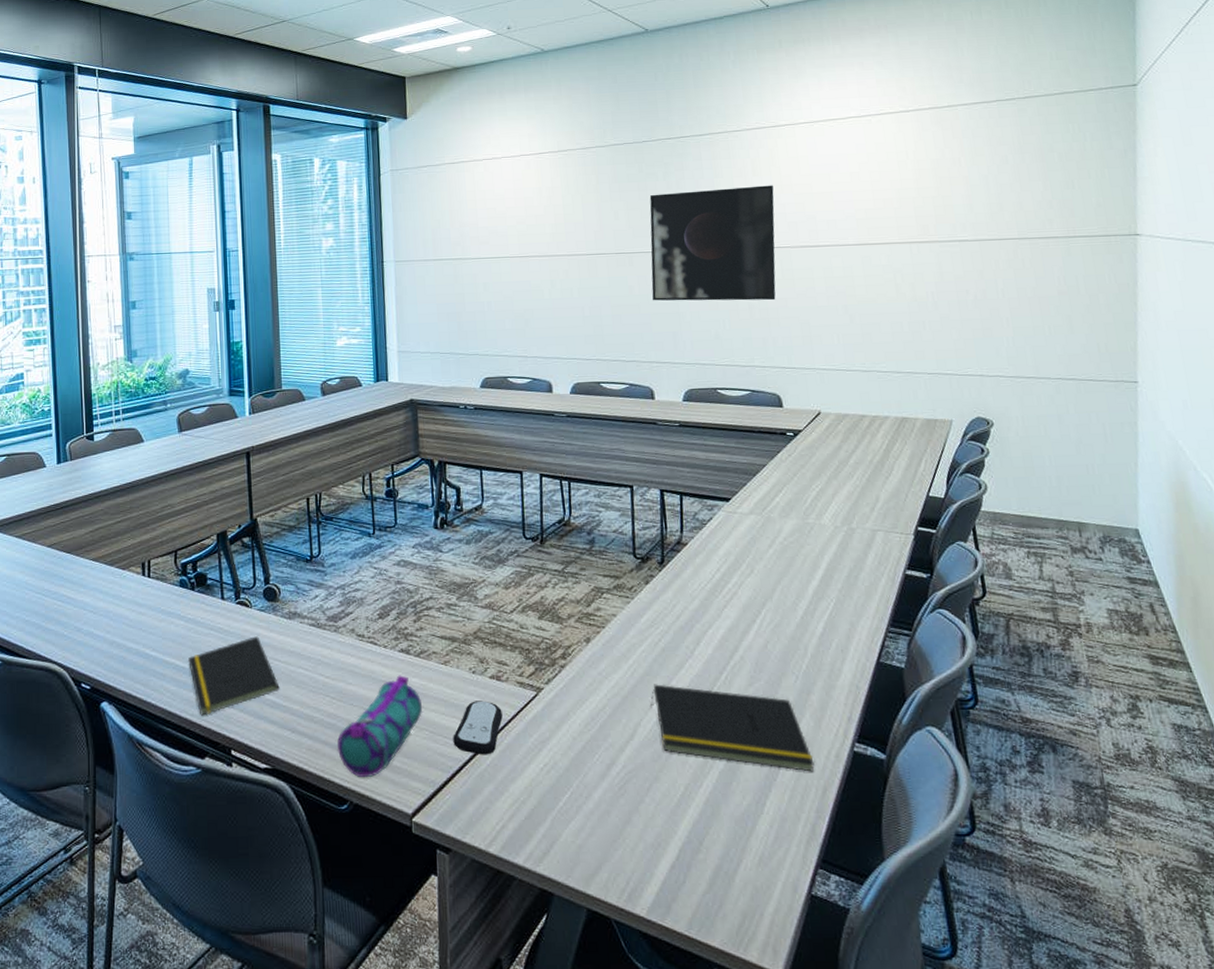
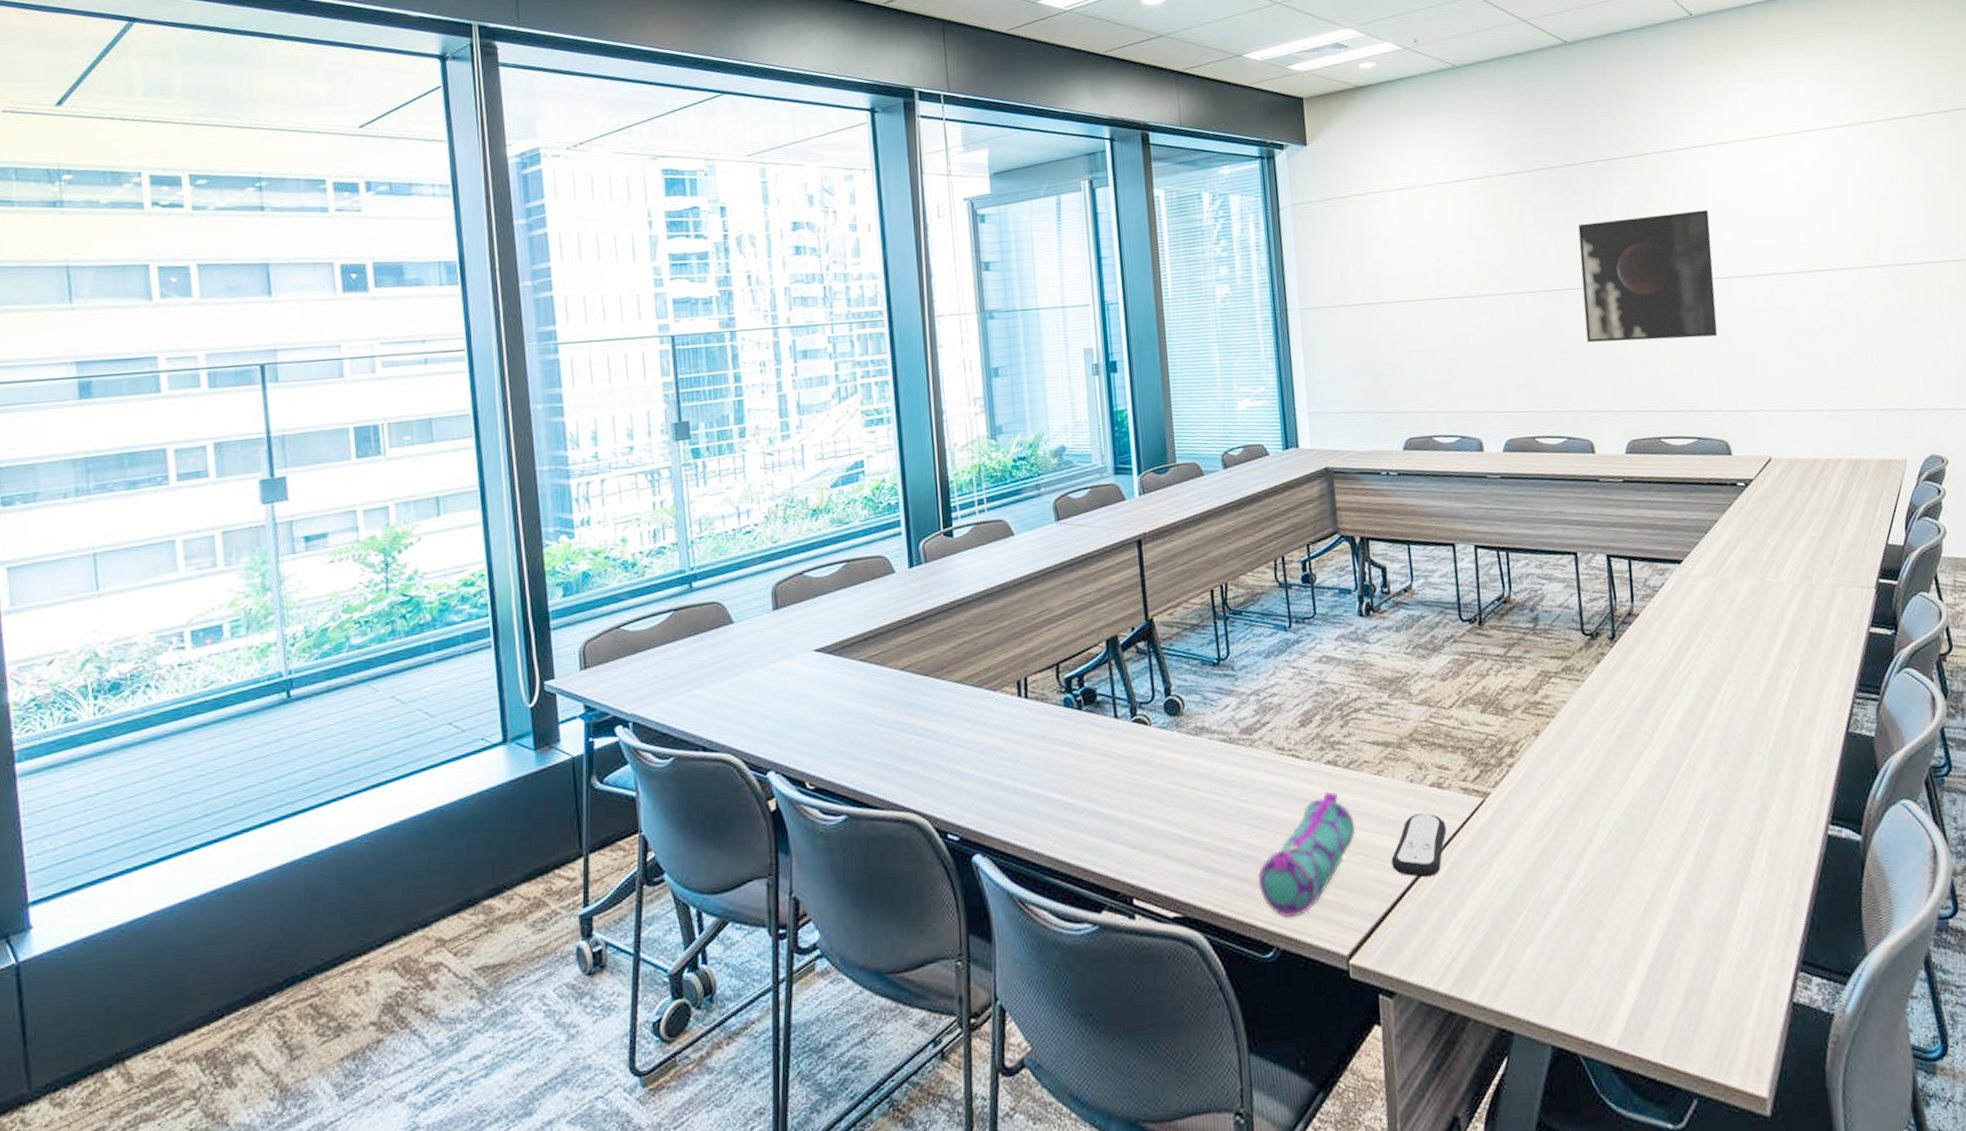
notepad: present [188,636,280,716] -> none [1077,759,1188,861]
notepad: present [650,684,815,772] -> none [1609,776,1788,863]

